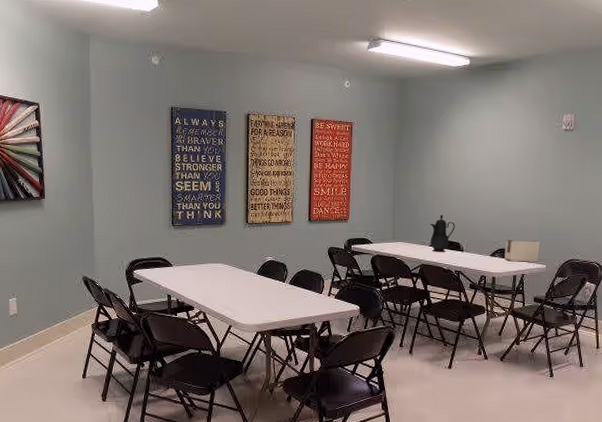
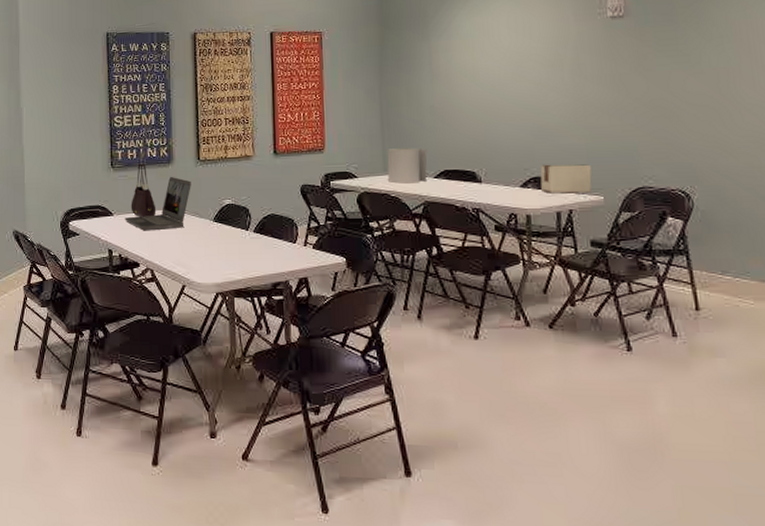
laptop computer: none [182,235,240,280] -> present [125,176,191,231]
handbag: none [188,223,210,269] -> present [131,163,157,217]
paper towel roll: none [396,222,426,250] -> present [387,148,428,184]
coffeepot: present [430,215,455,253] -> none [433,137,468,186]

